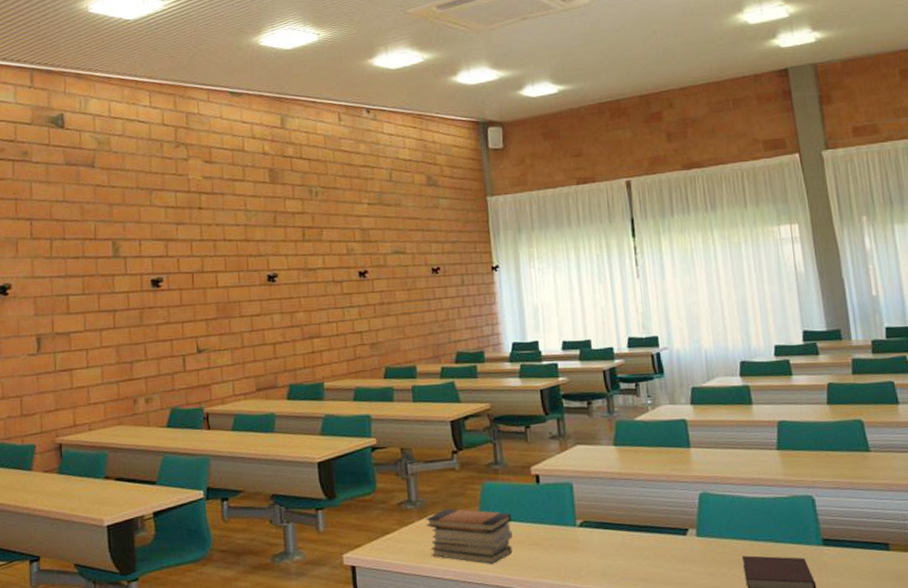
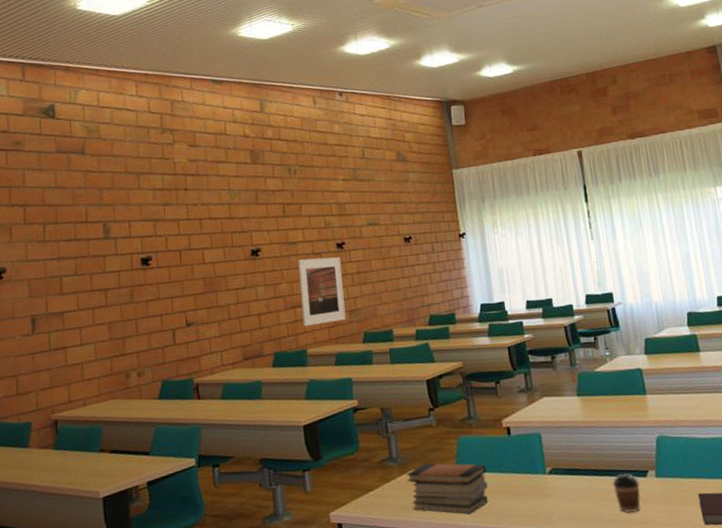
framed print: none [317,286,367,359] -> present [298,257,346,327]
coffee cup: none [648,530,679,573] -> present [612,473,641,514]

